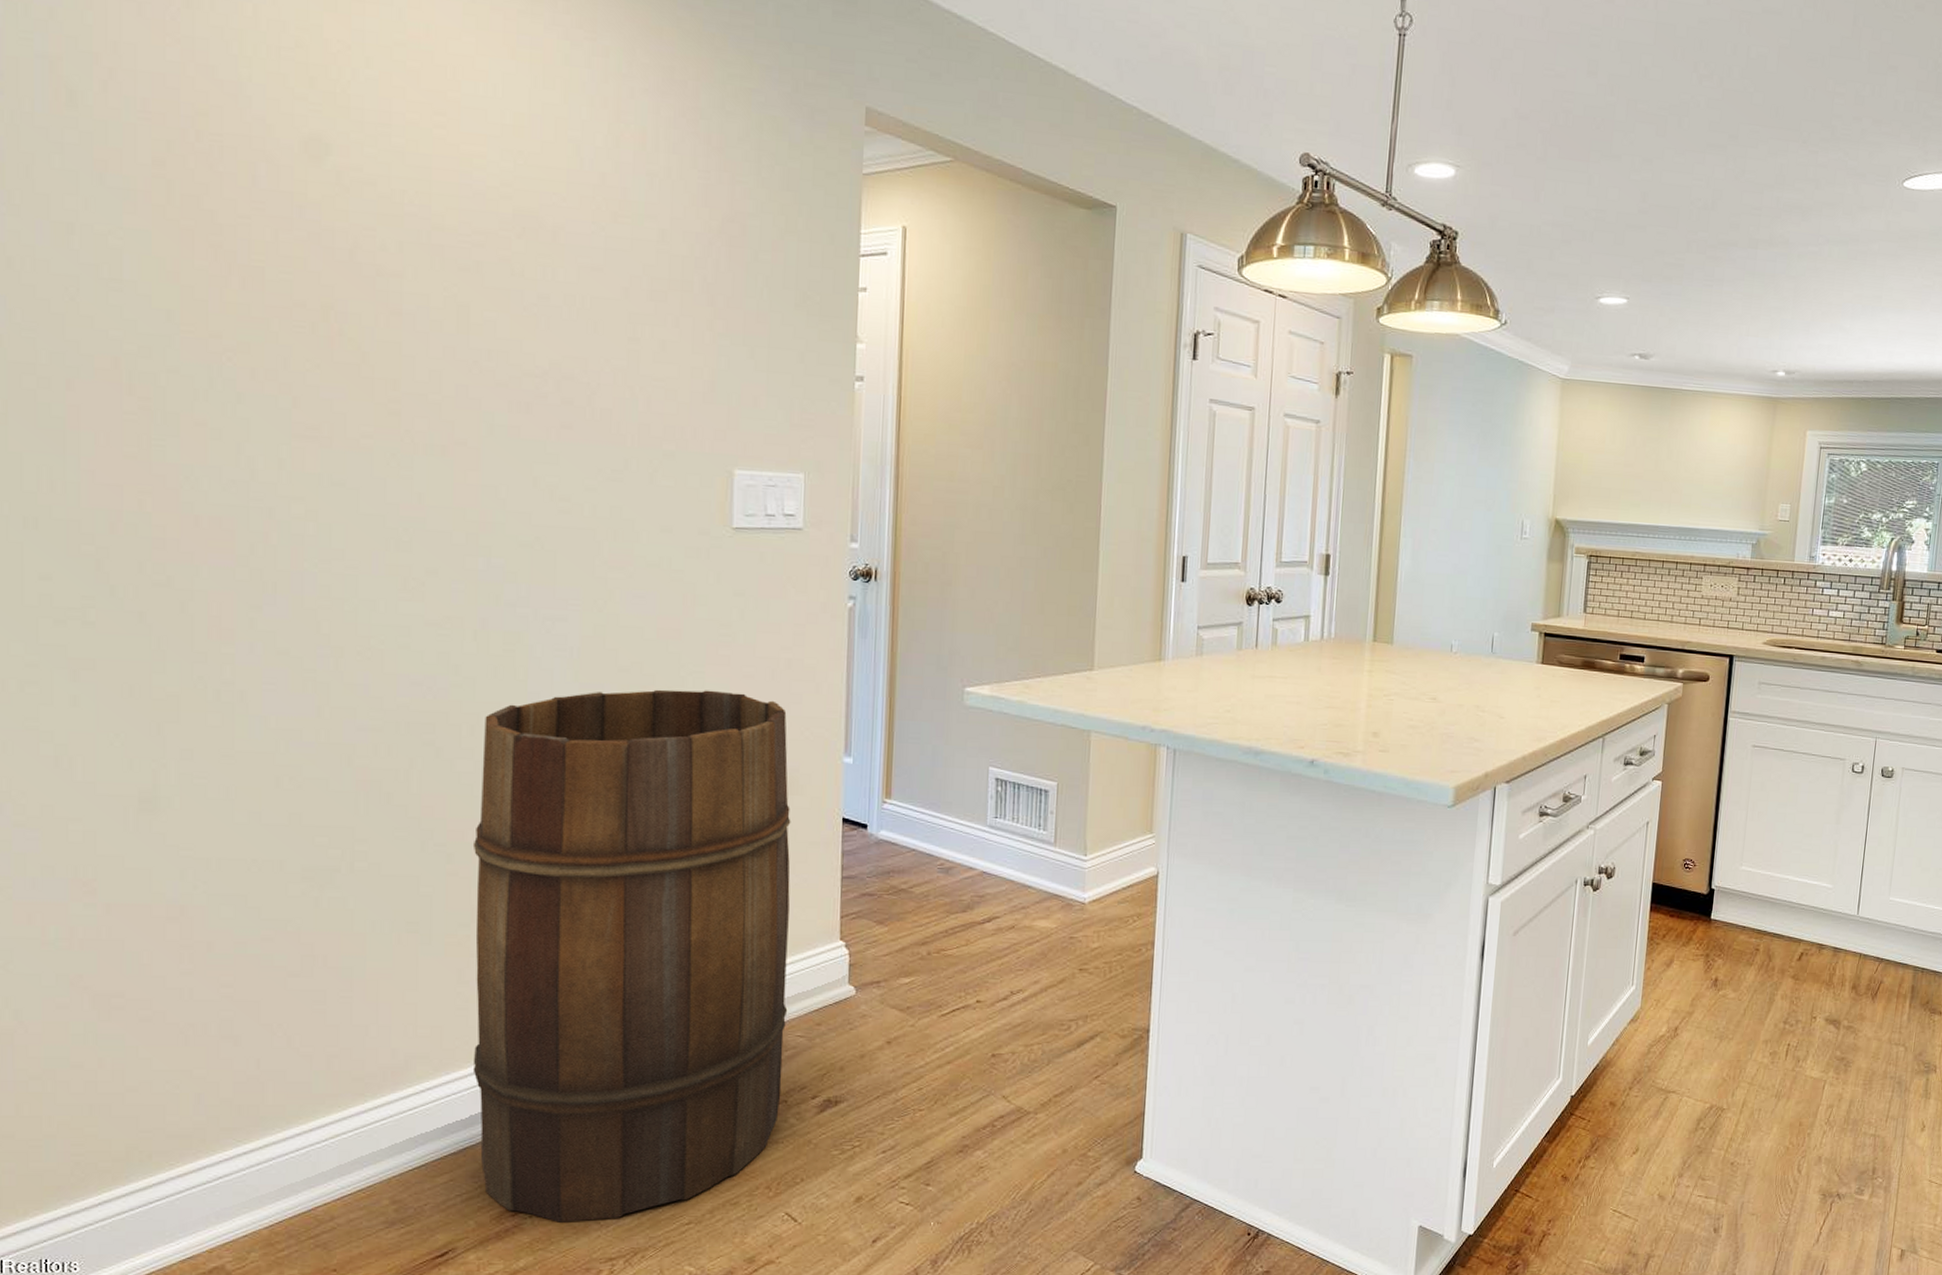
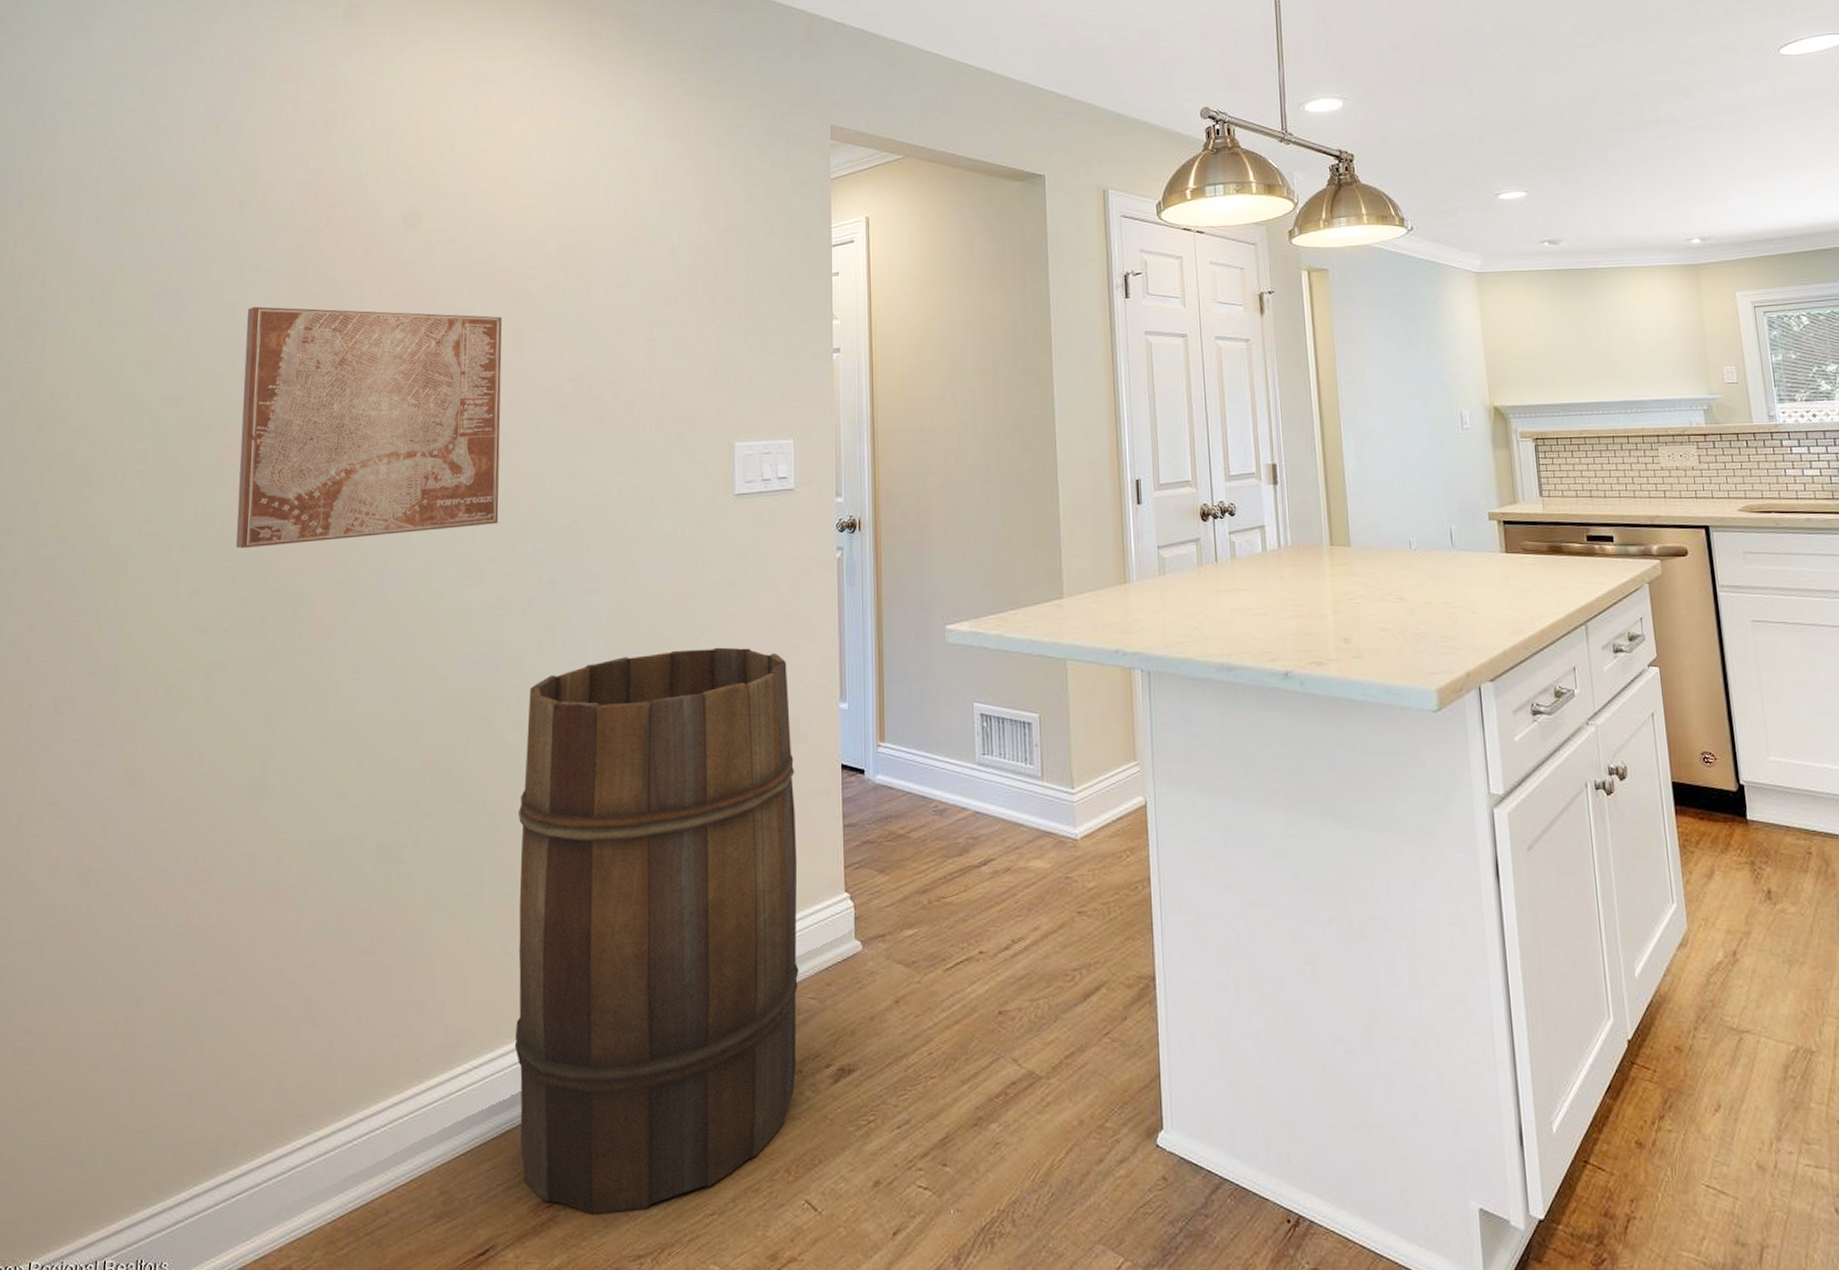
wall art: none [90,233,443,534] -> present [236,306,502,549]

